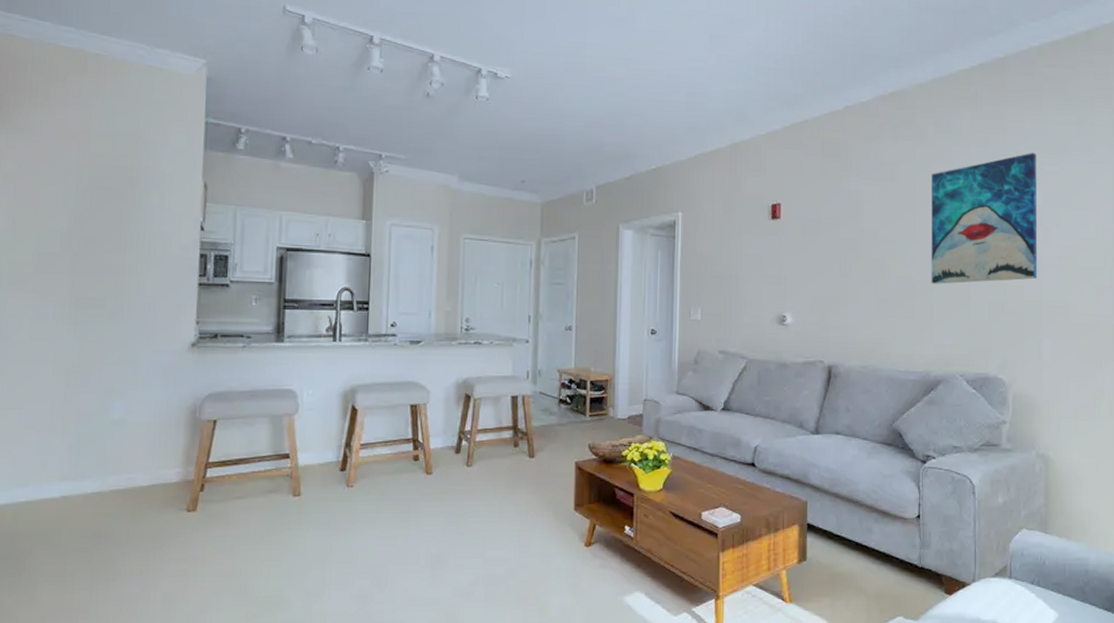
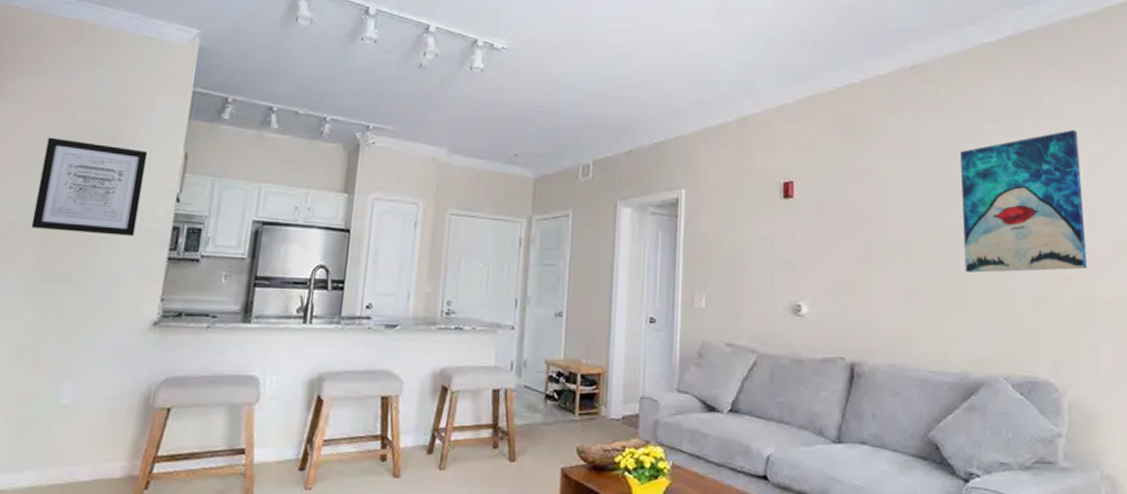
wall art: none [61,169,167,264] -> present [31,137,148,236]

